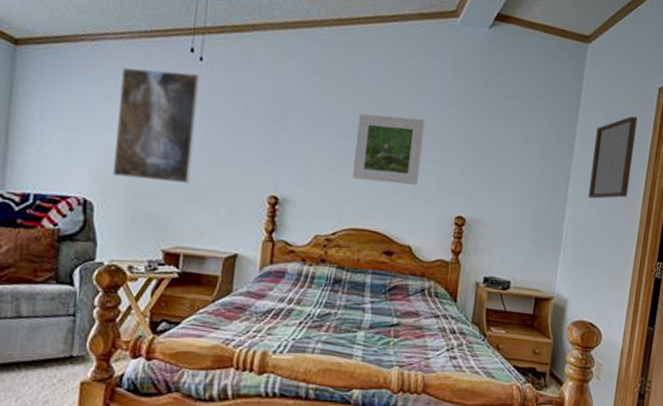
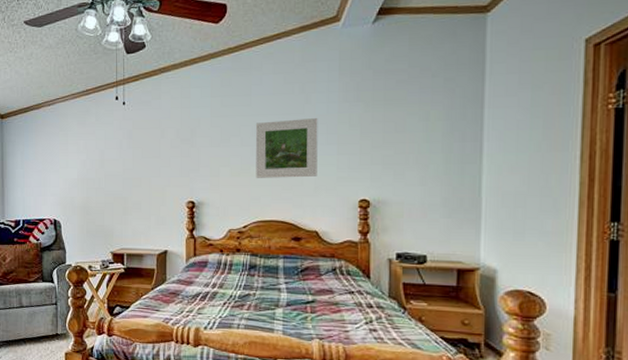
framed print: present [113,67,200,183] -> none [70,116,125,200]
home mirror: present [587,115,638,199] -> none [507,74,561,165]

